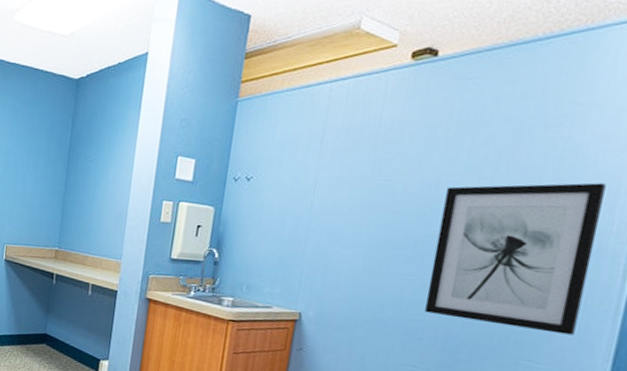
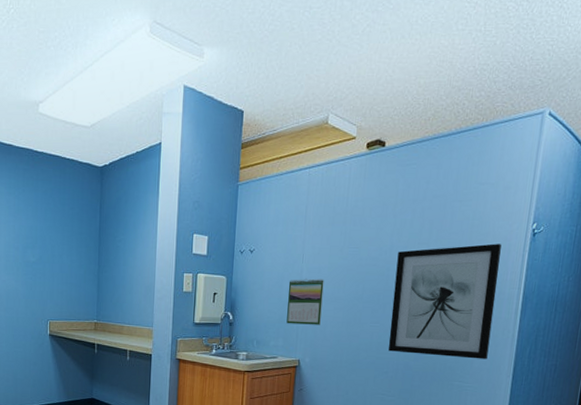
calendar: none [287,215,341,273] -> present [286,278,324,325]

